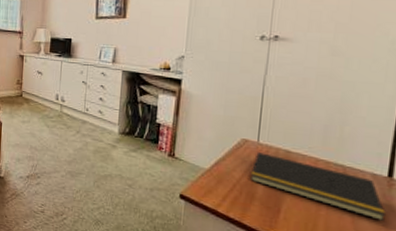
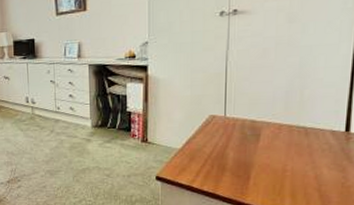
notepad: present [250,152,386,221] -> none [221,126,344,173]

